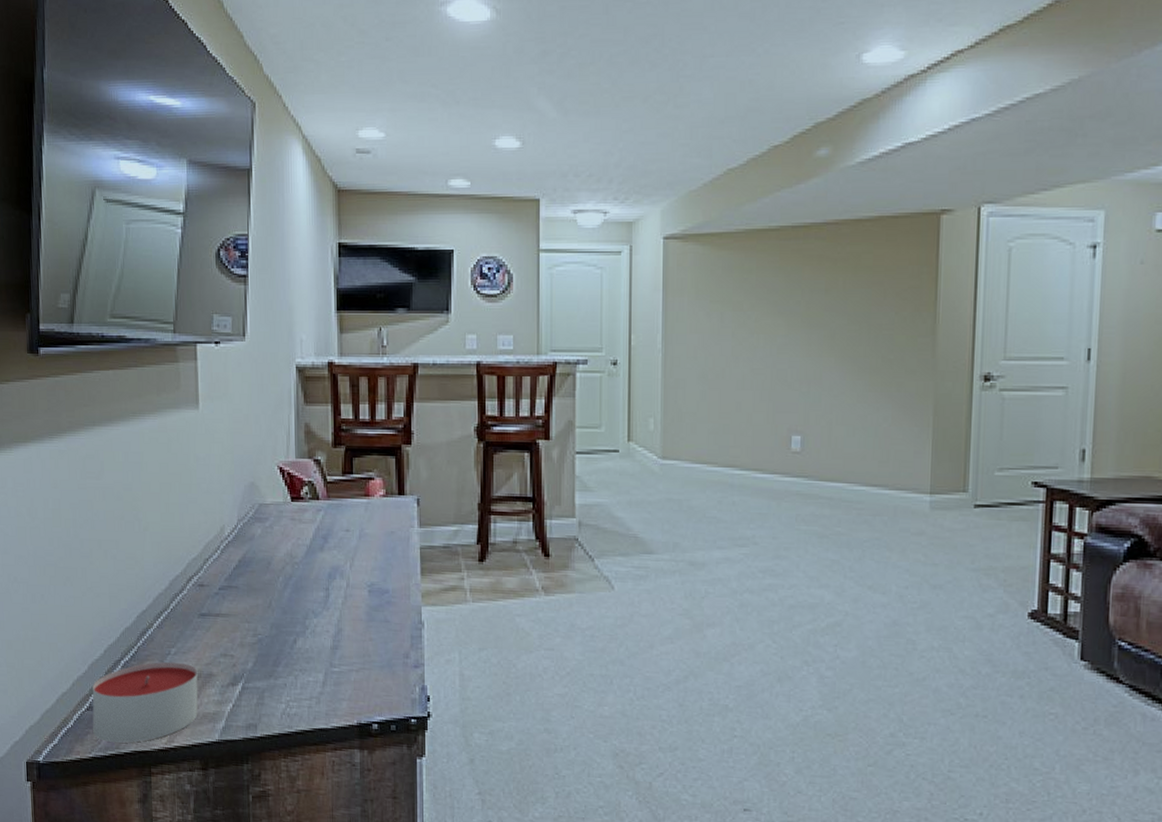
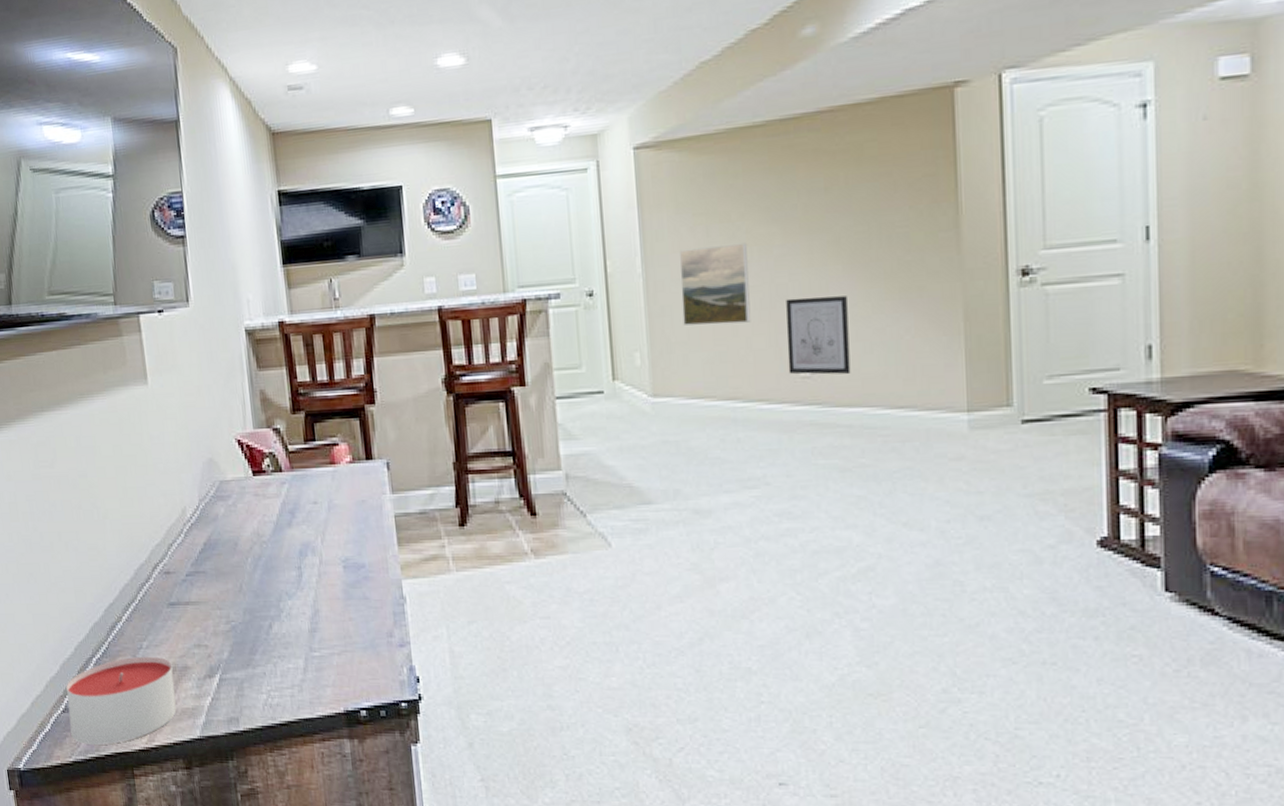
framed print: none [694,330,754,400] -> present [680,242,751,326]
wall art: none [782,383,837,452] -> present [786,296,851,375]

